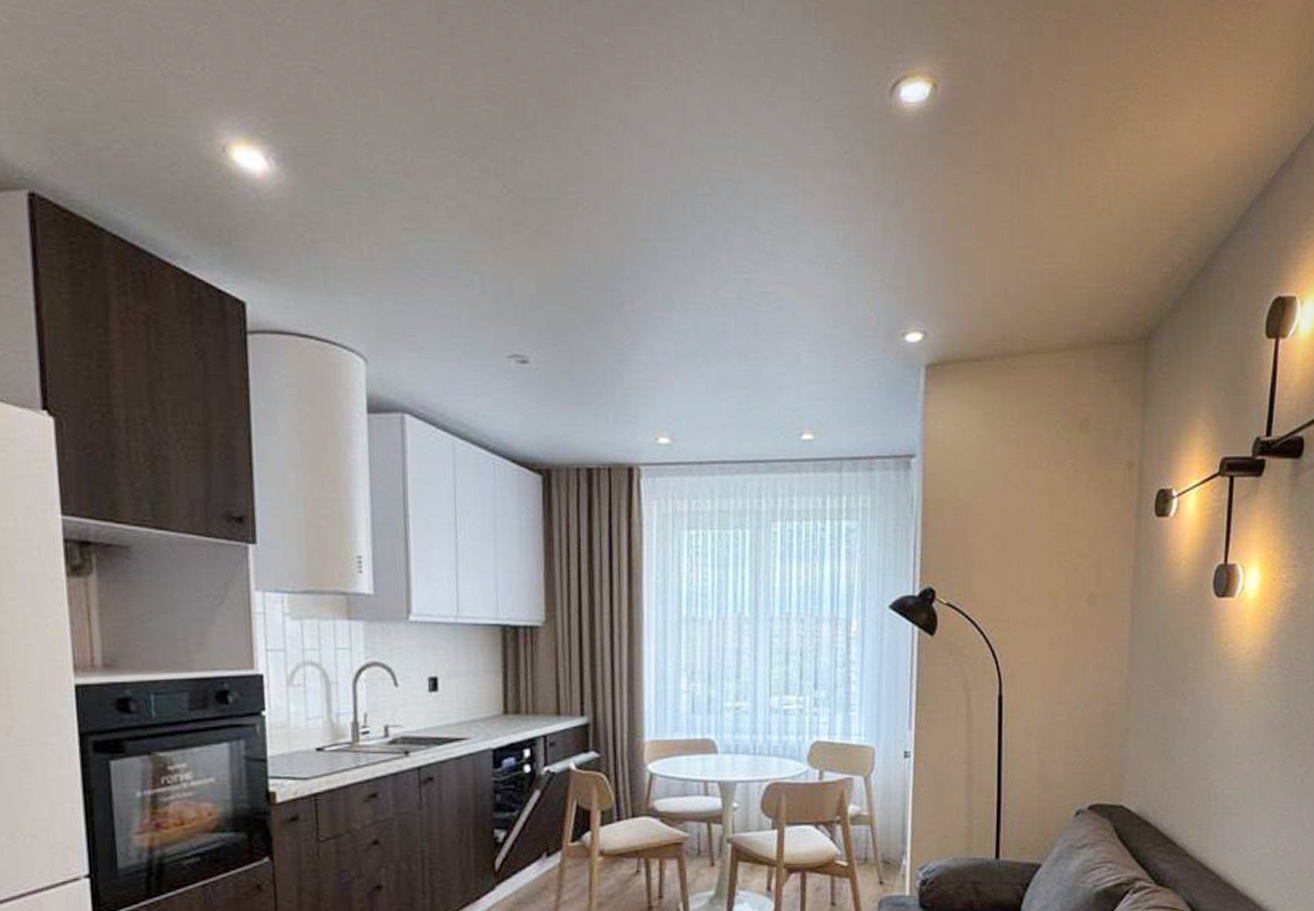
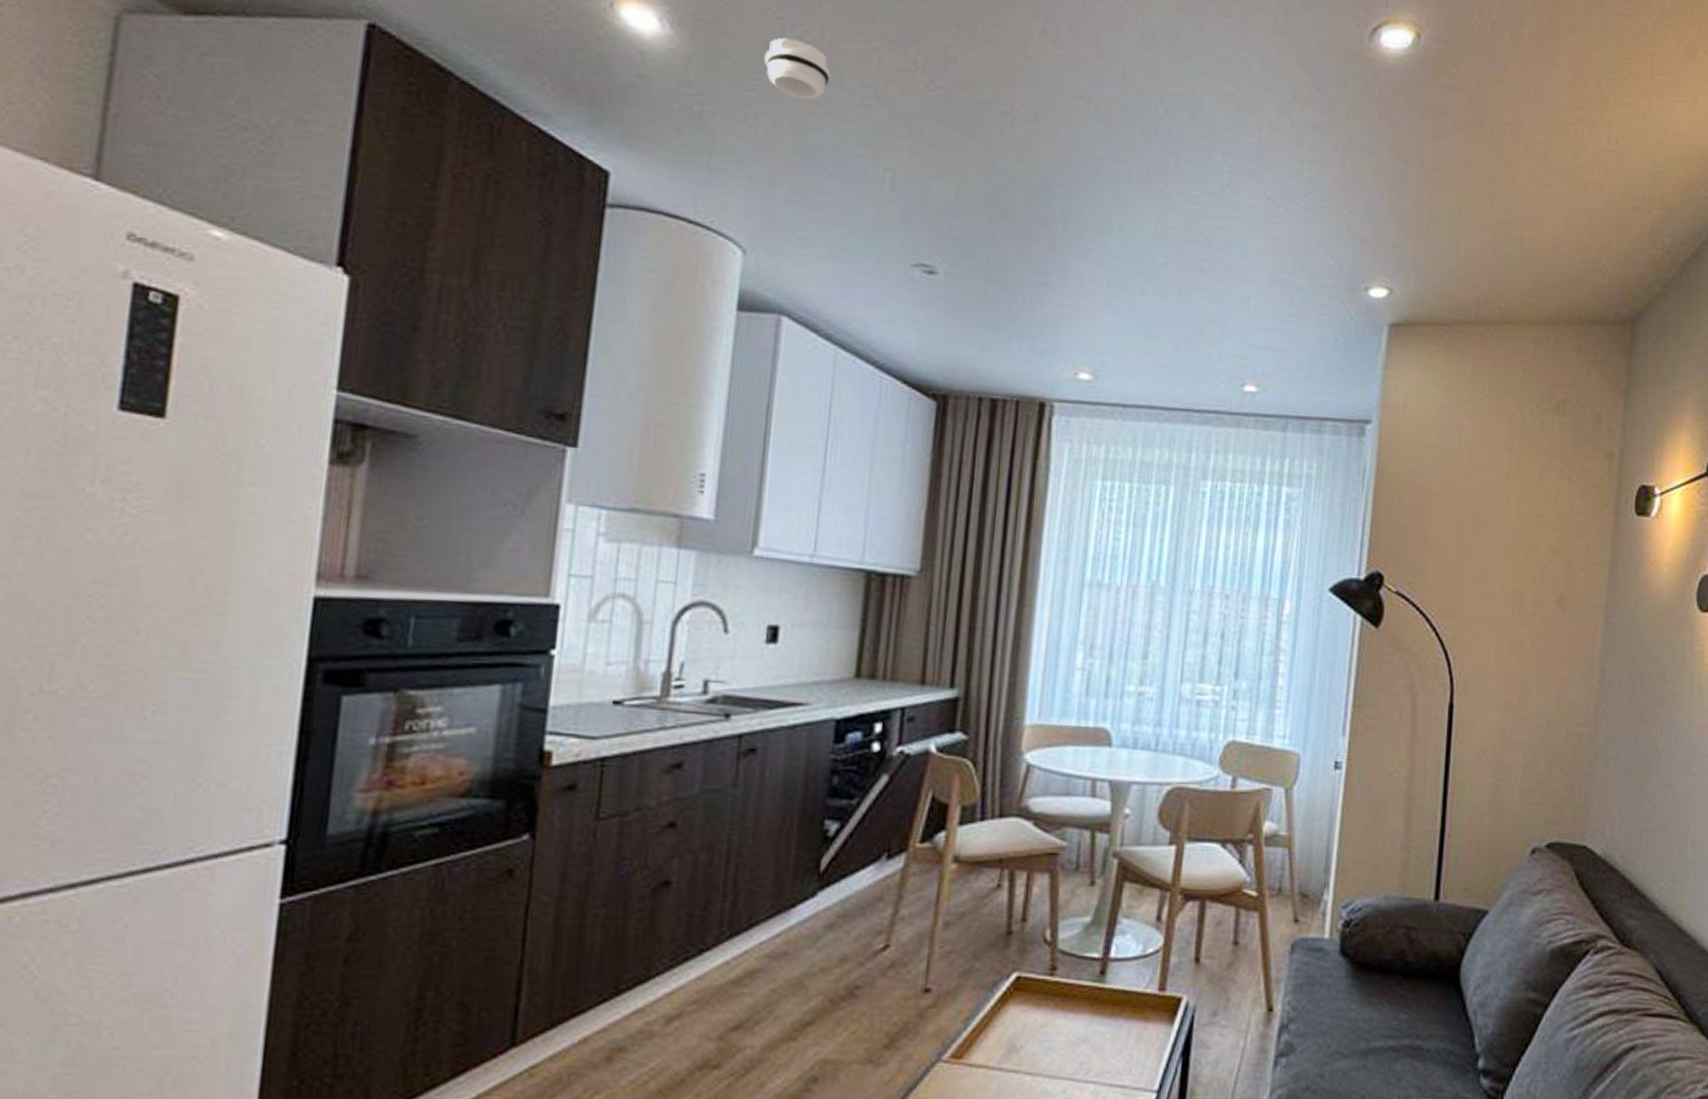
smoke detector: none [358,161,417,217] -> present [763,37,831,100]

